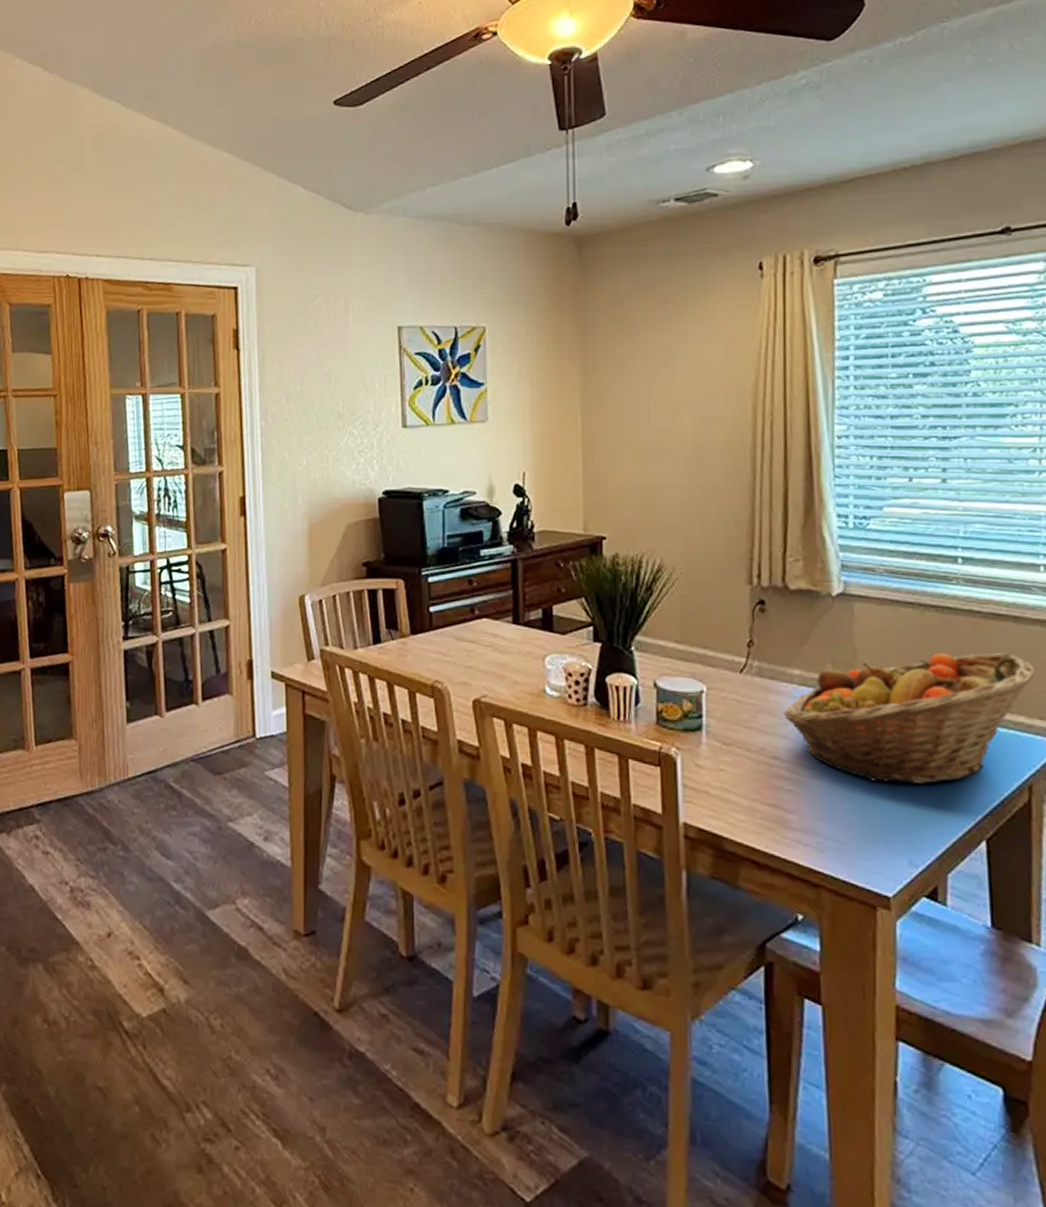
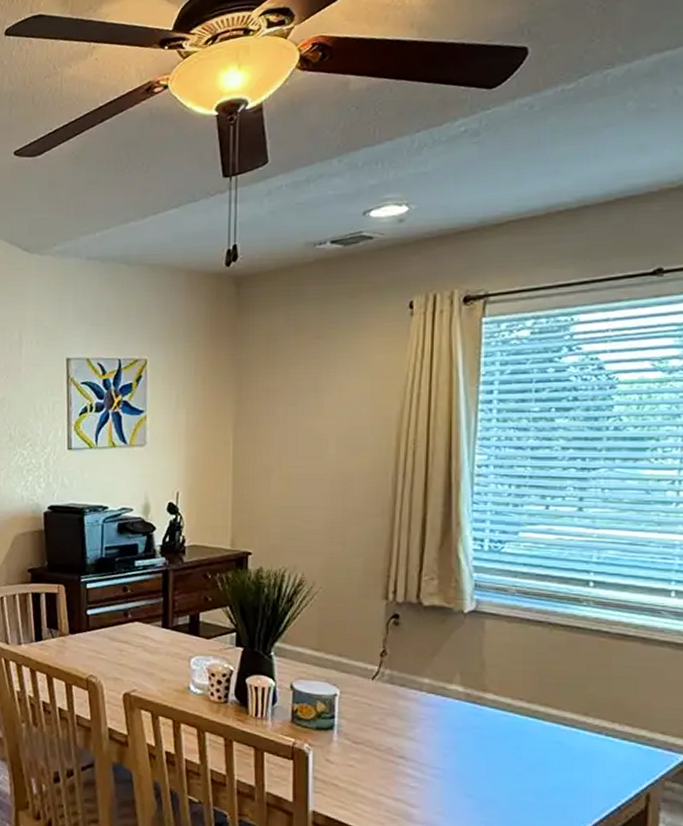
fruit basket: present [782,653,1035,784] -> none [411,669,660,788]

